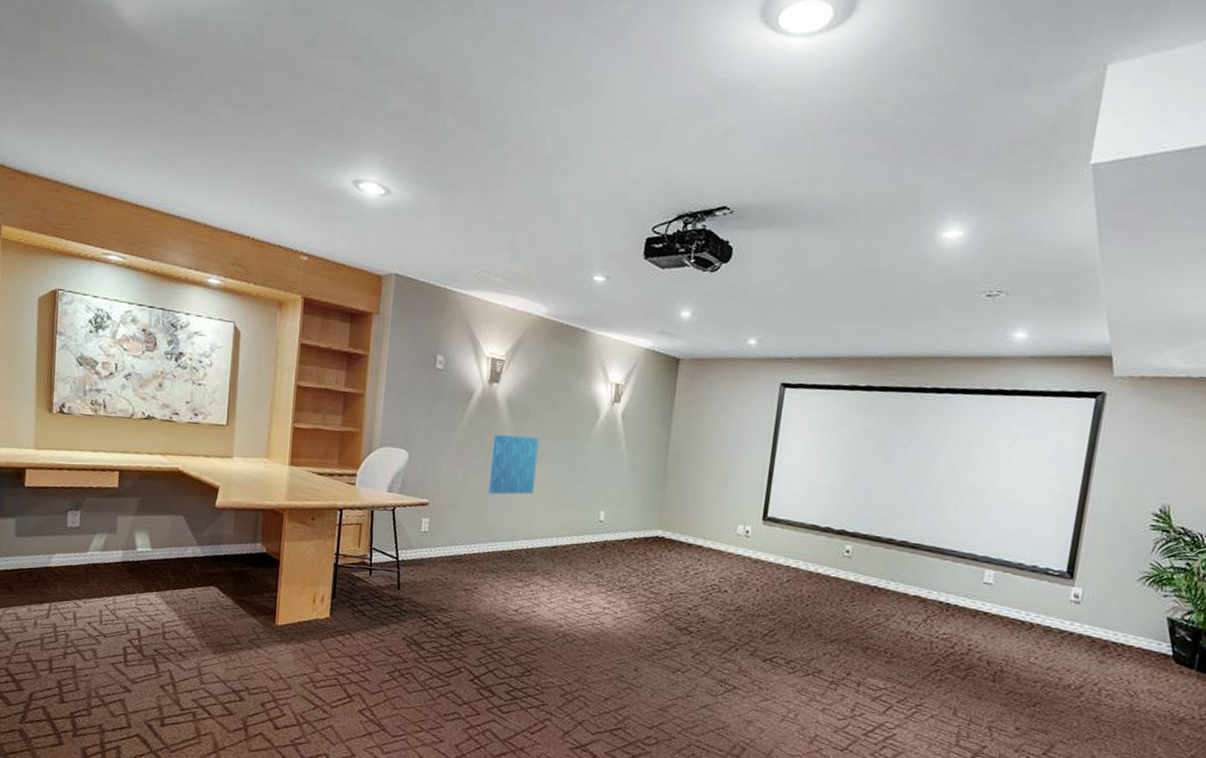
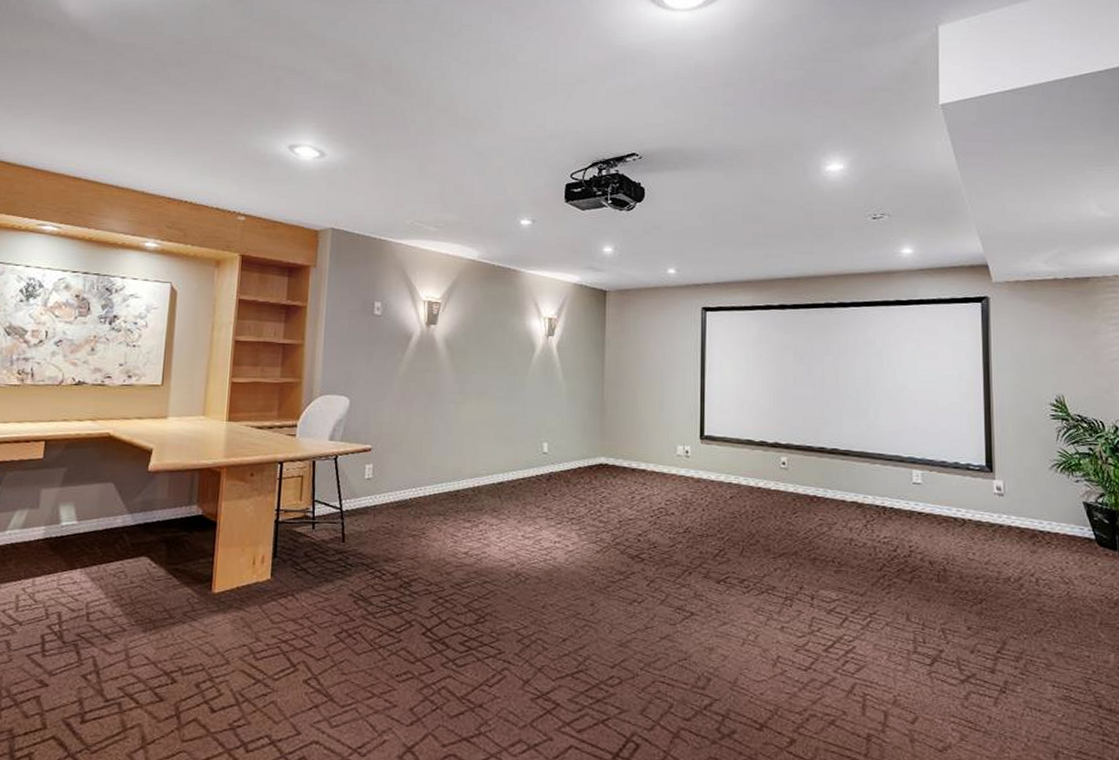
acoustic panel: present [487,434,539,495] -> none [430,374,479,435]

